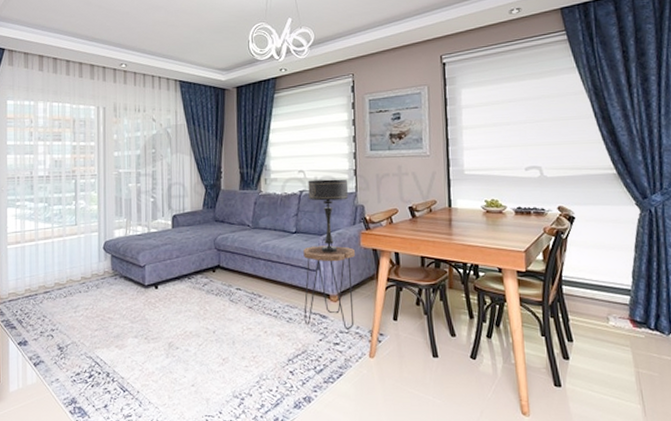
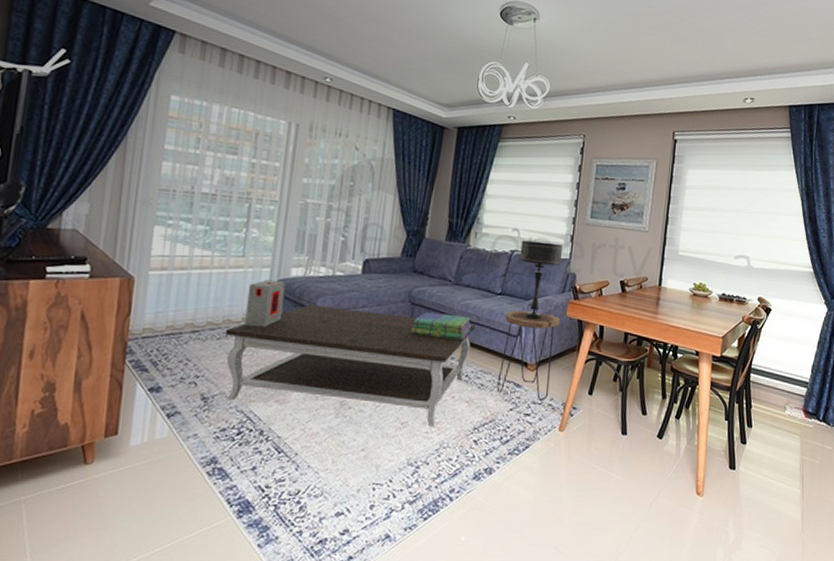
coffee table: none [69,259,276,361] -> present [225,304,475,427]
decorative box: none [83,242,112,284] -> present [244,279,286,328]
stack of books: none [220,256,274,280] -> present [410,312,472,341]

